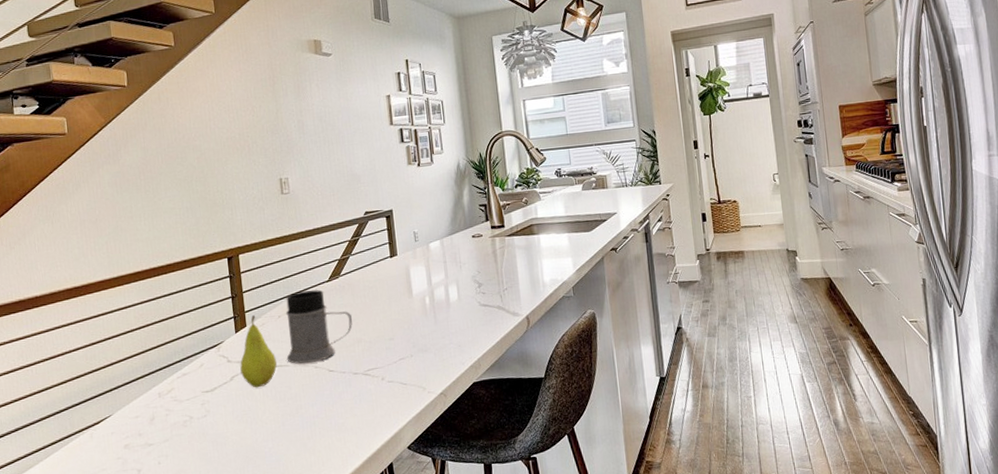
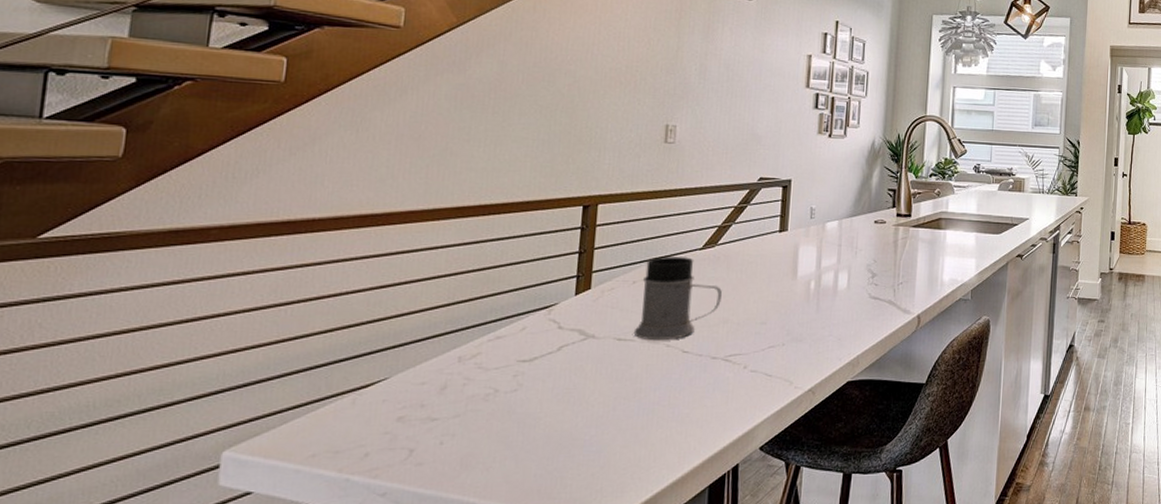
fruit: present [240,315,277,388] -> none [572,277,620,363]

